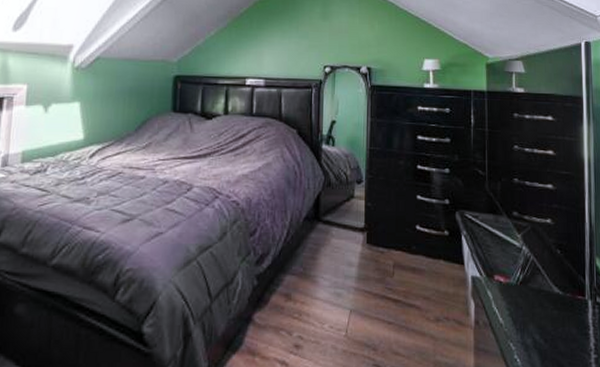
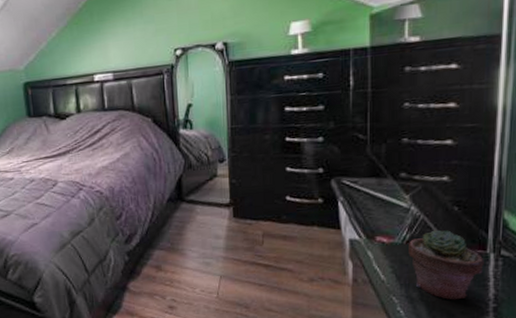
potted succulent: none [522,273,584,349] -> present [408,230,484,300]

